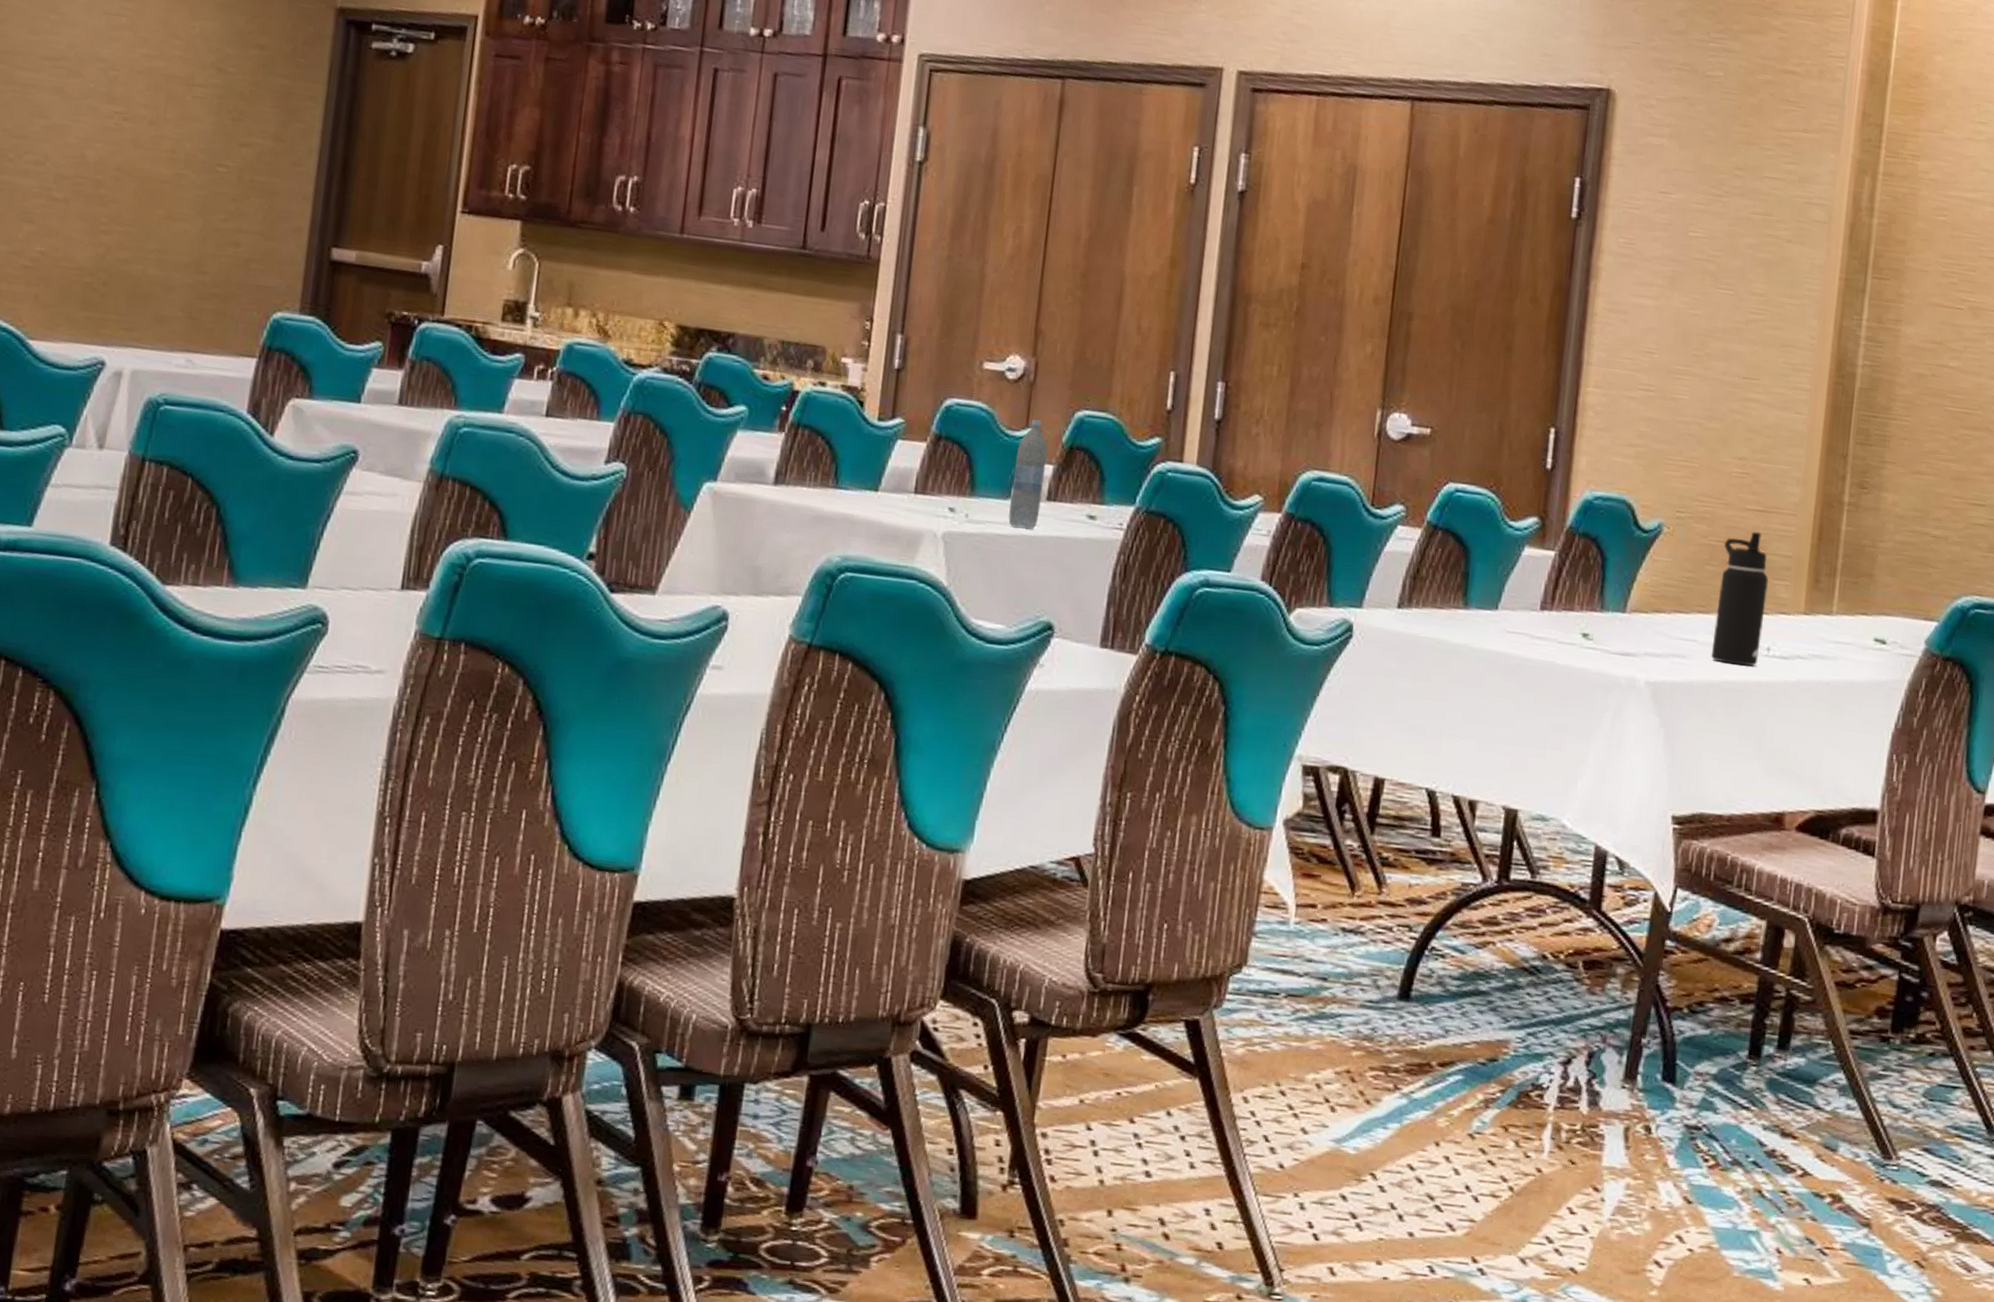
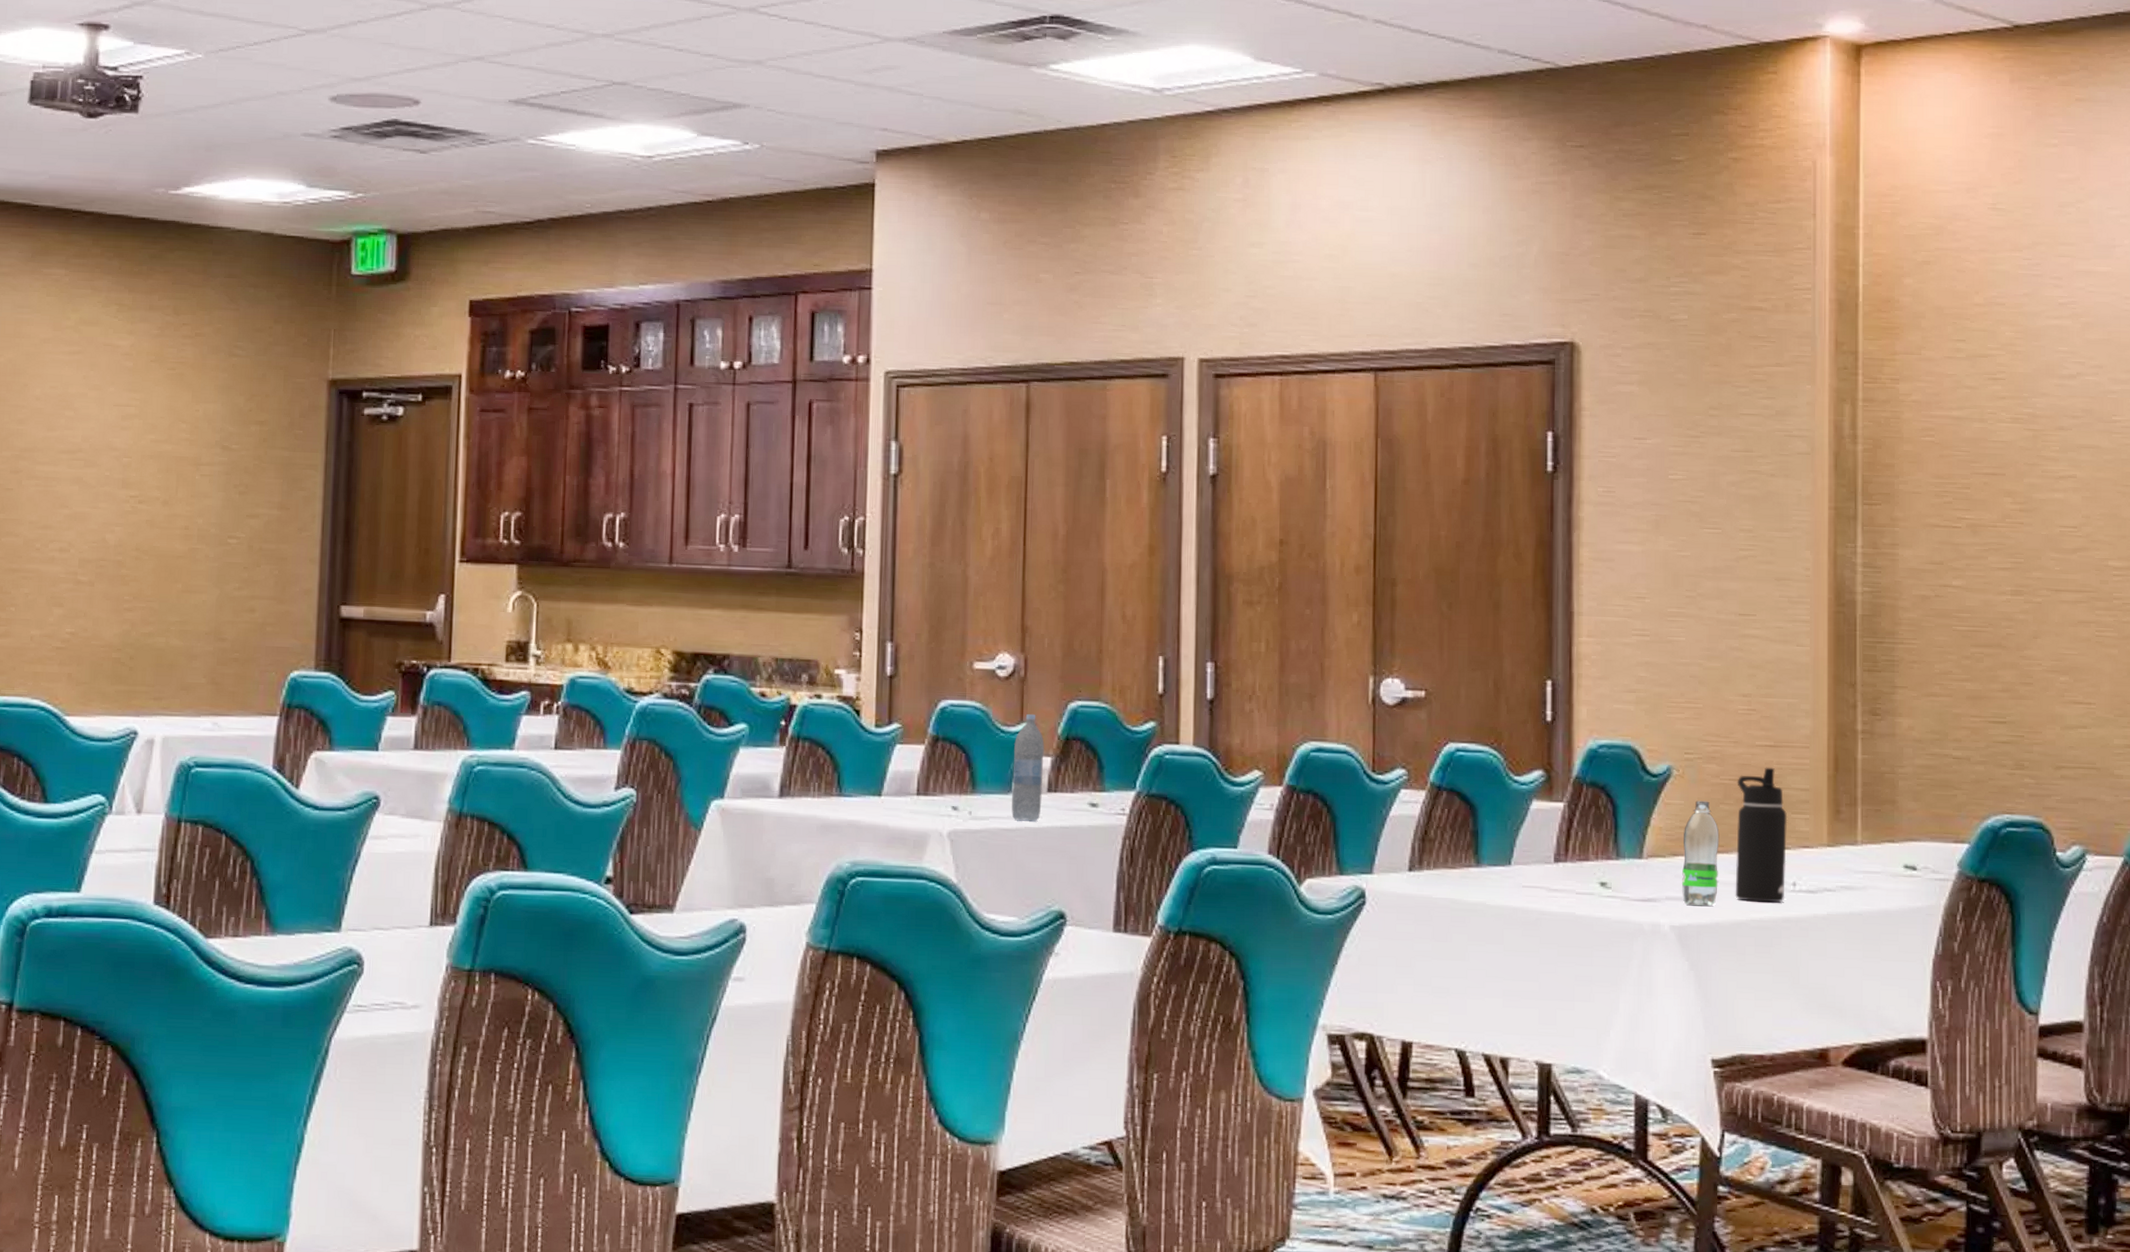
bottle: none [1660,559,1702,666] -> present [1681,800,1720,907]

